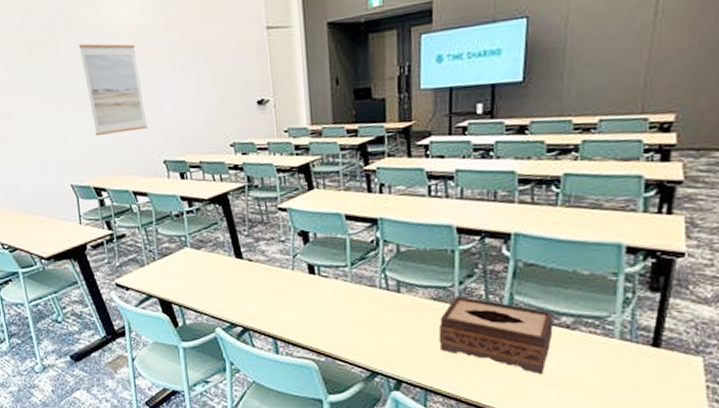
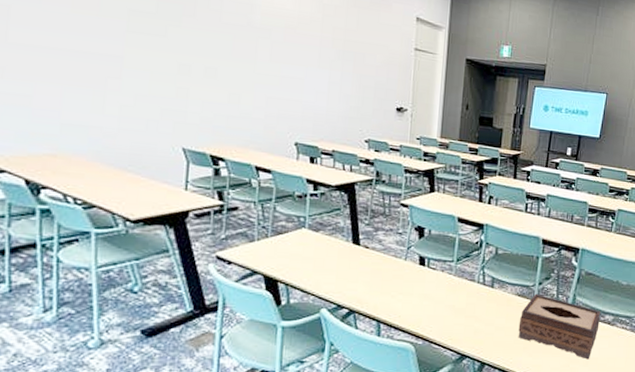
wall art: present [79,43,148,137] -> none [222,13,285,109]

